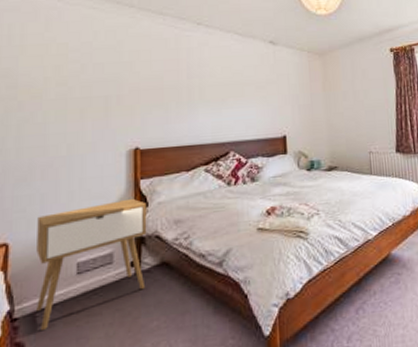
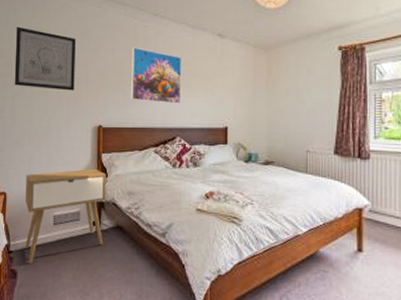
wall art: none [20,41,103,112] -> present [14,26,76,91]
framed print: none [173,58,233,117] -> present [131,47,182,104]

